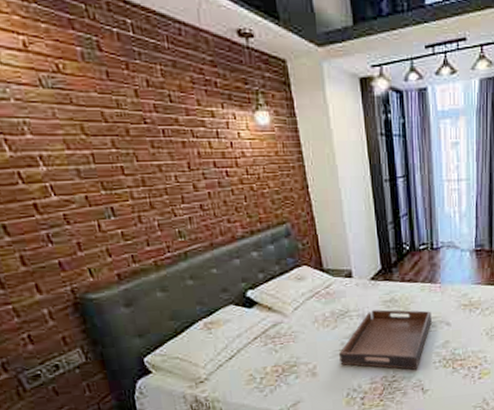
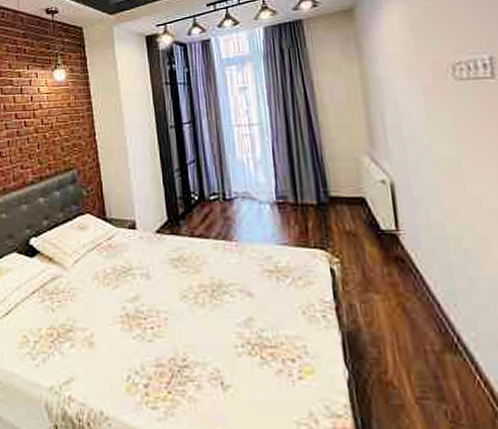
serving tray: present [339,309,432,370] -> none [120,269,229,353]

